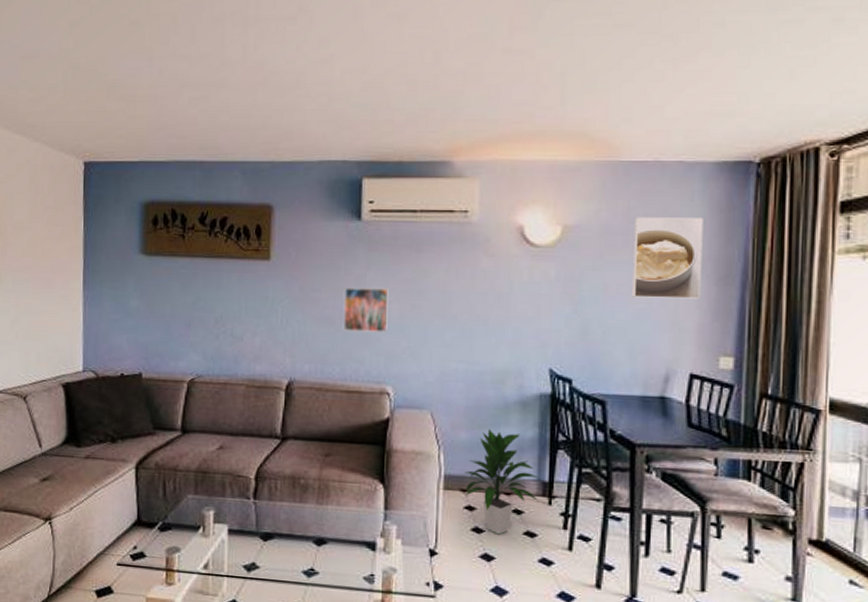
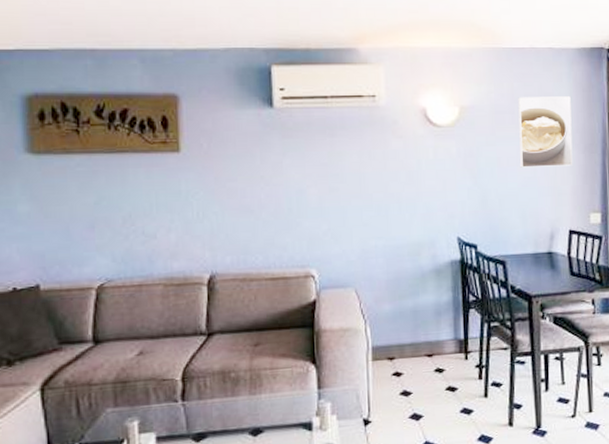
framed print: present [344,287,389,334] -> none [262,174,308,220]
indoor plant: present [464,429,539,535] -> none [389,299,457,394]

